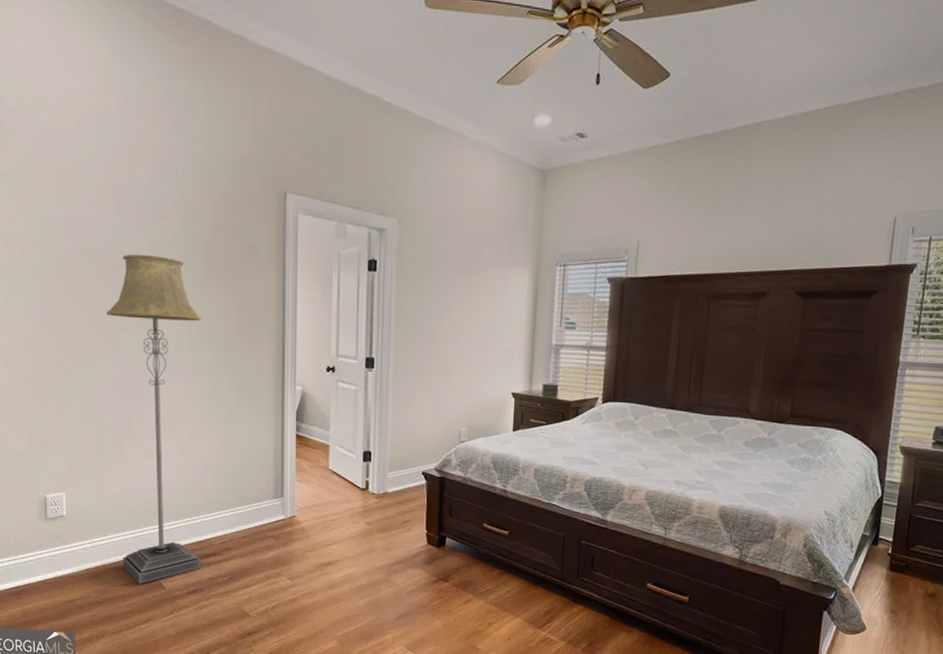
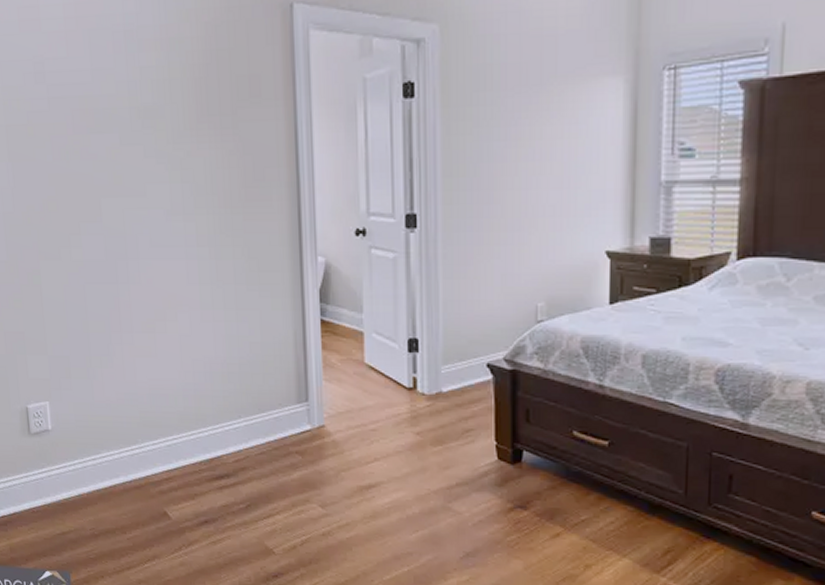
floor lamp: present [107,254,201,584] -> none [83,99,213,513]

